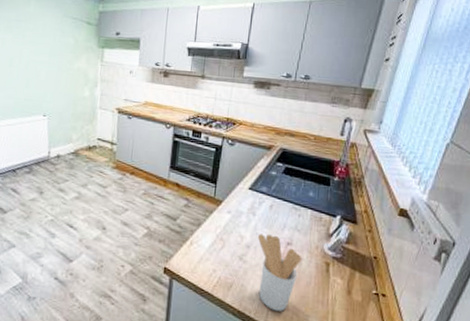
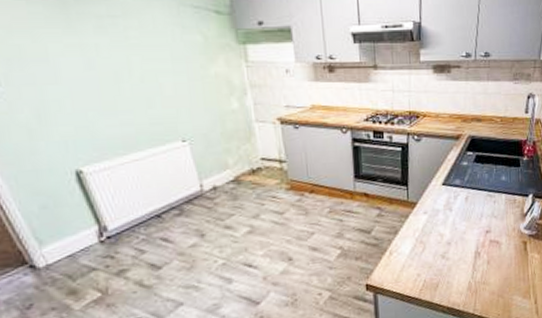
utensil holder: present [257,233,301,312] -> none [456,226,501,298]

